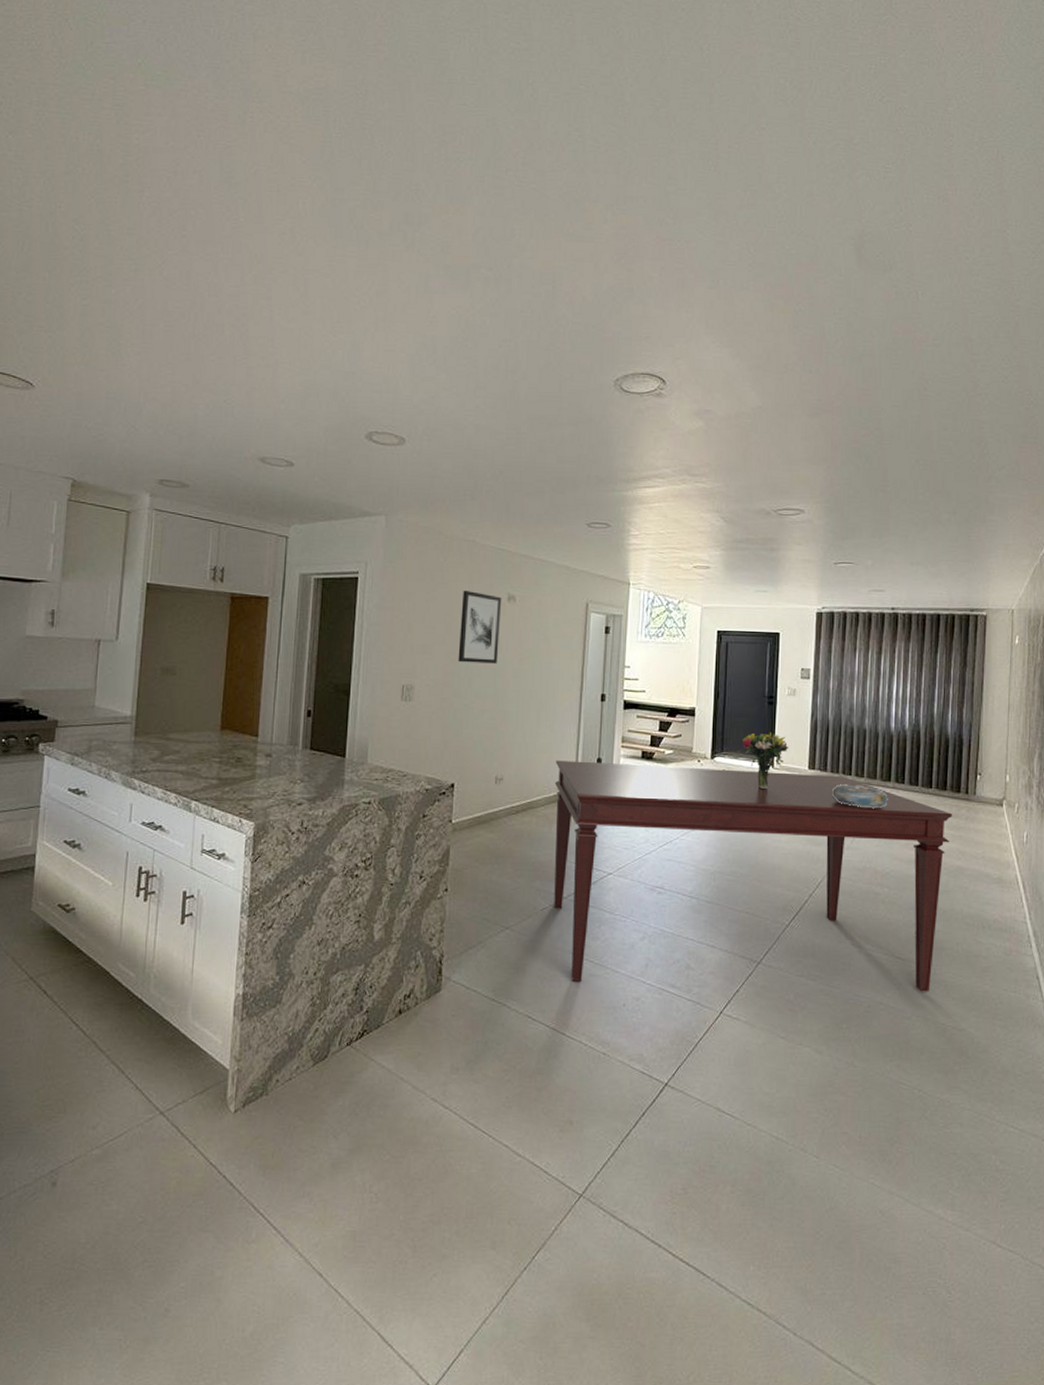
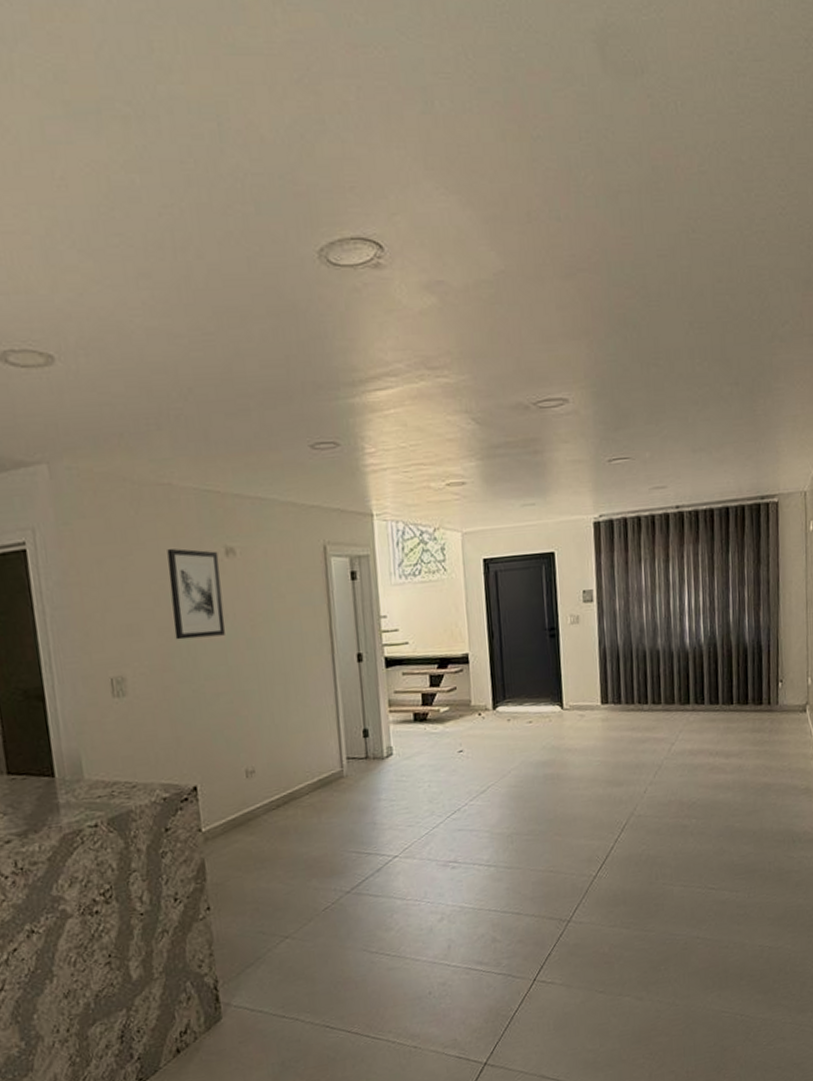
dining table: present [554,760,953,992] -> none [314,706,757,980]
bouquet: present [742,732,789,789] -> none [525,668,578,735]
decorative bowl: present [831,784,888,809] -> none [628,713,689,738]

